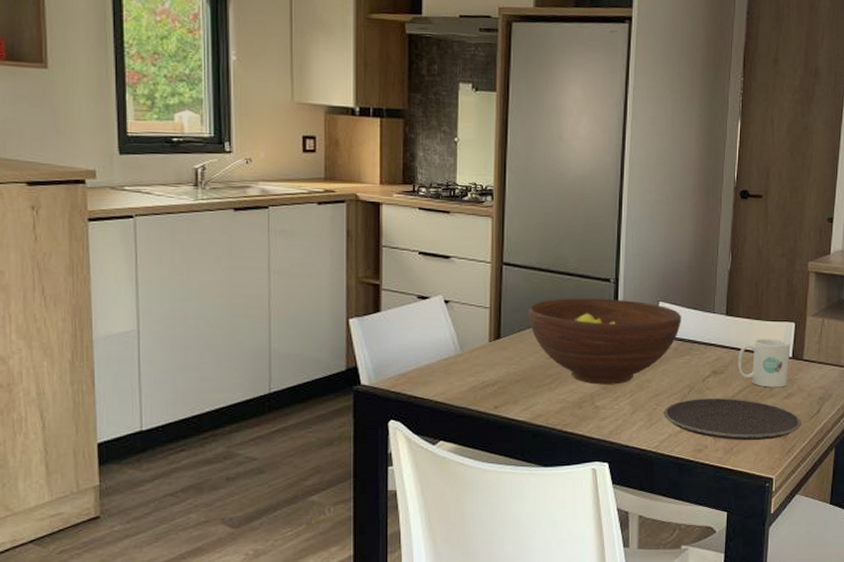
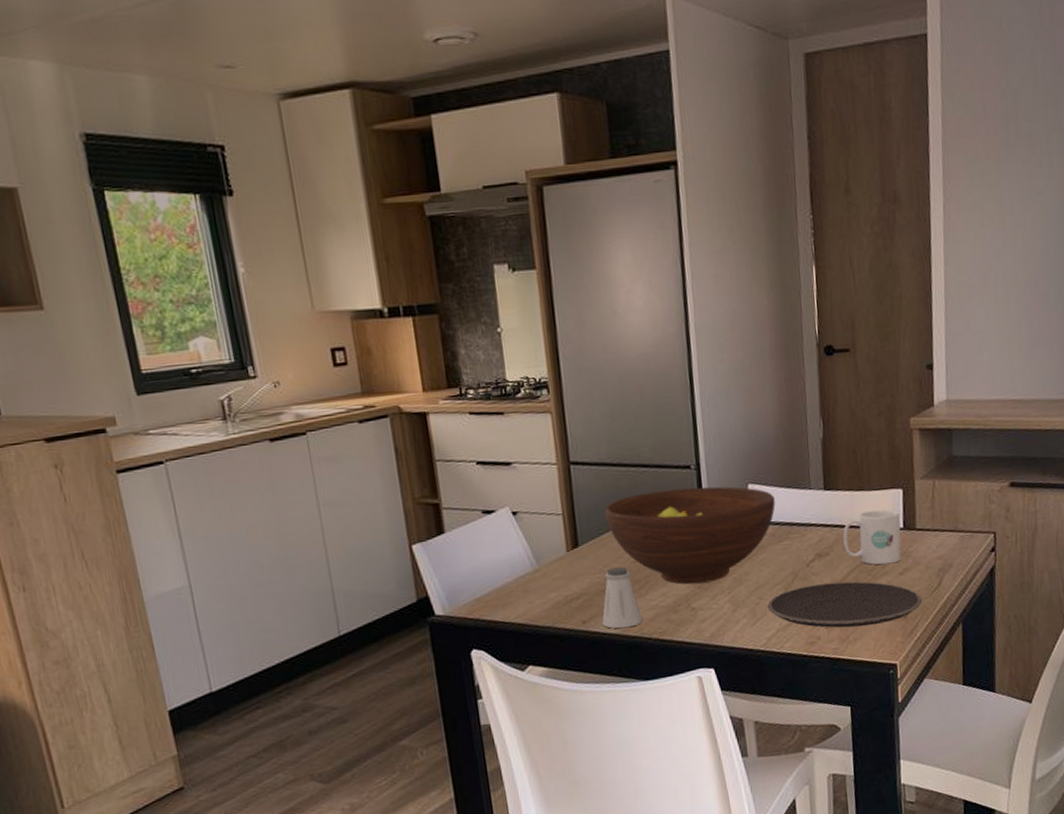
saltshaker: none [512,361,549,417] -> present [602,566,642,629]

